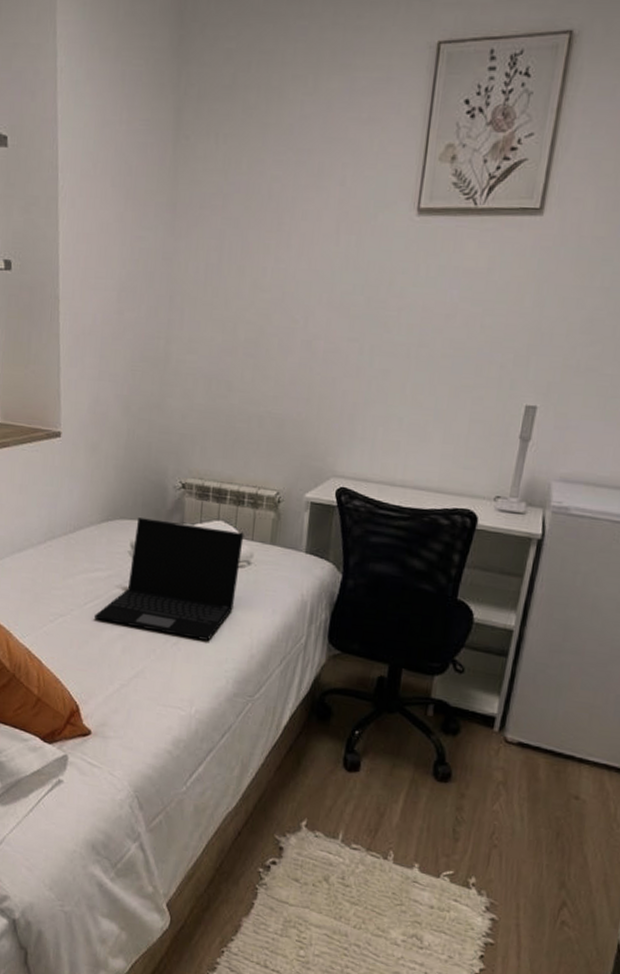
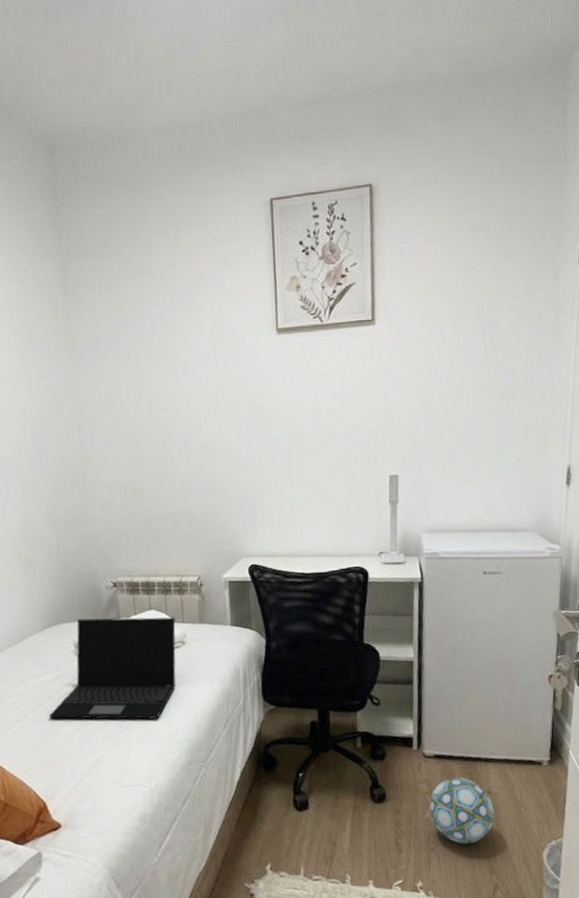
ball: none [500,771,579,850] -> present [429,777,494,844]

